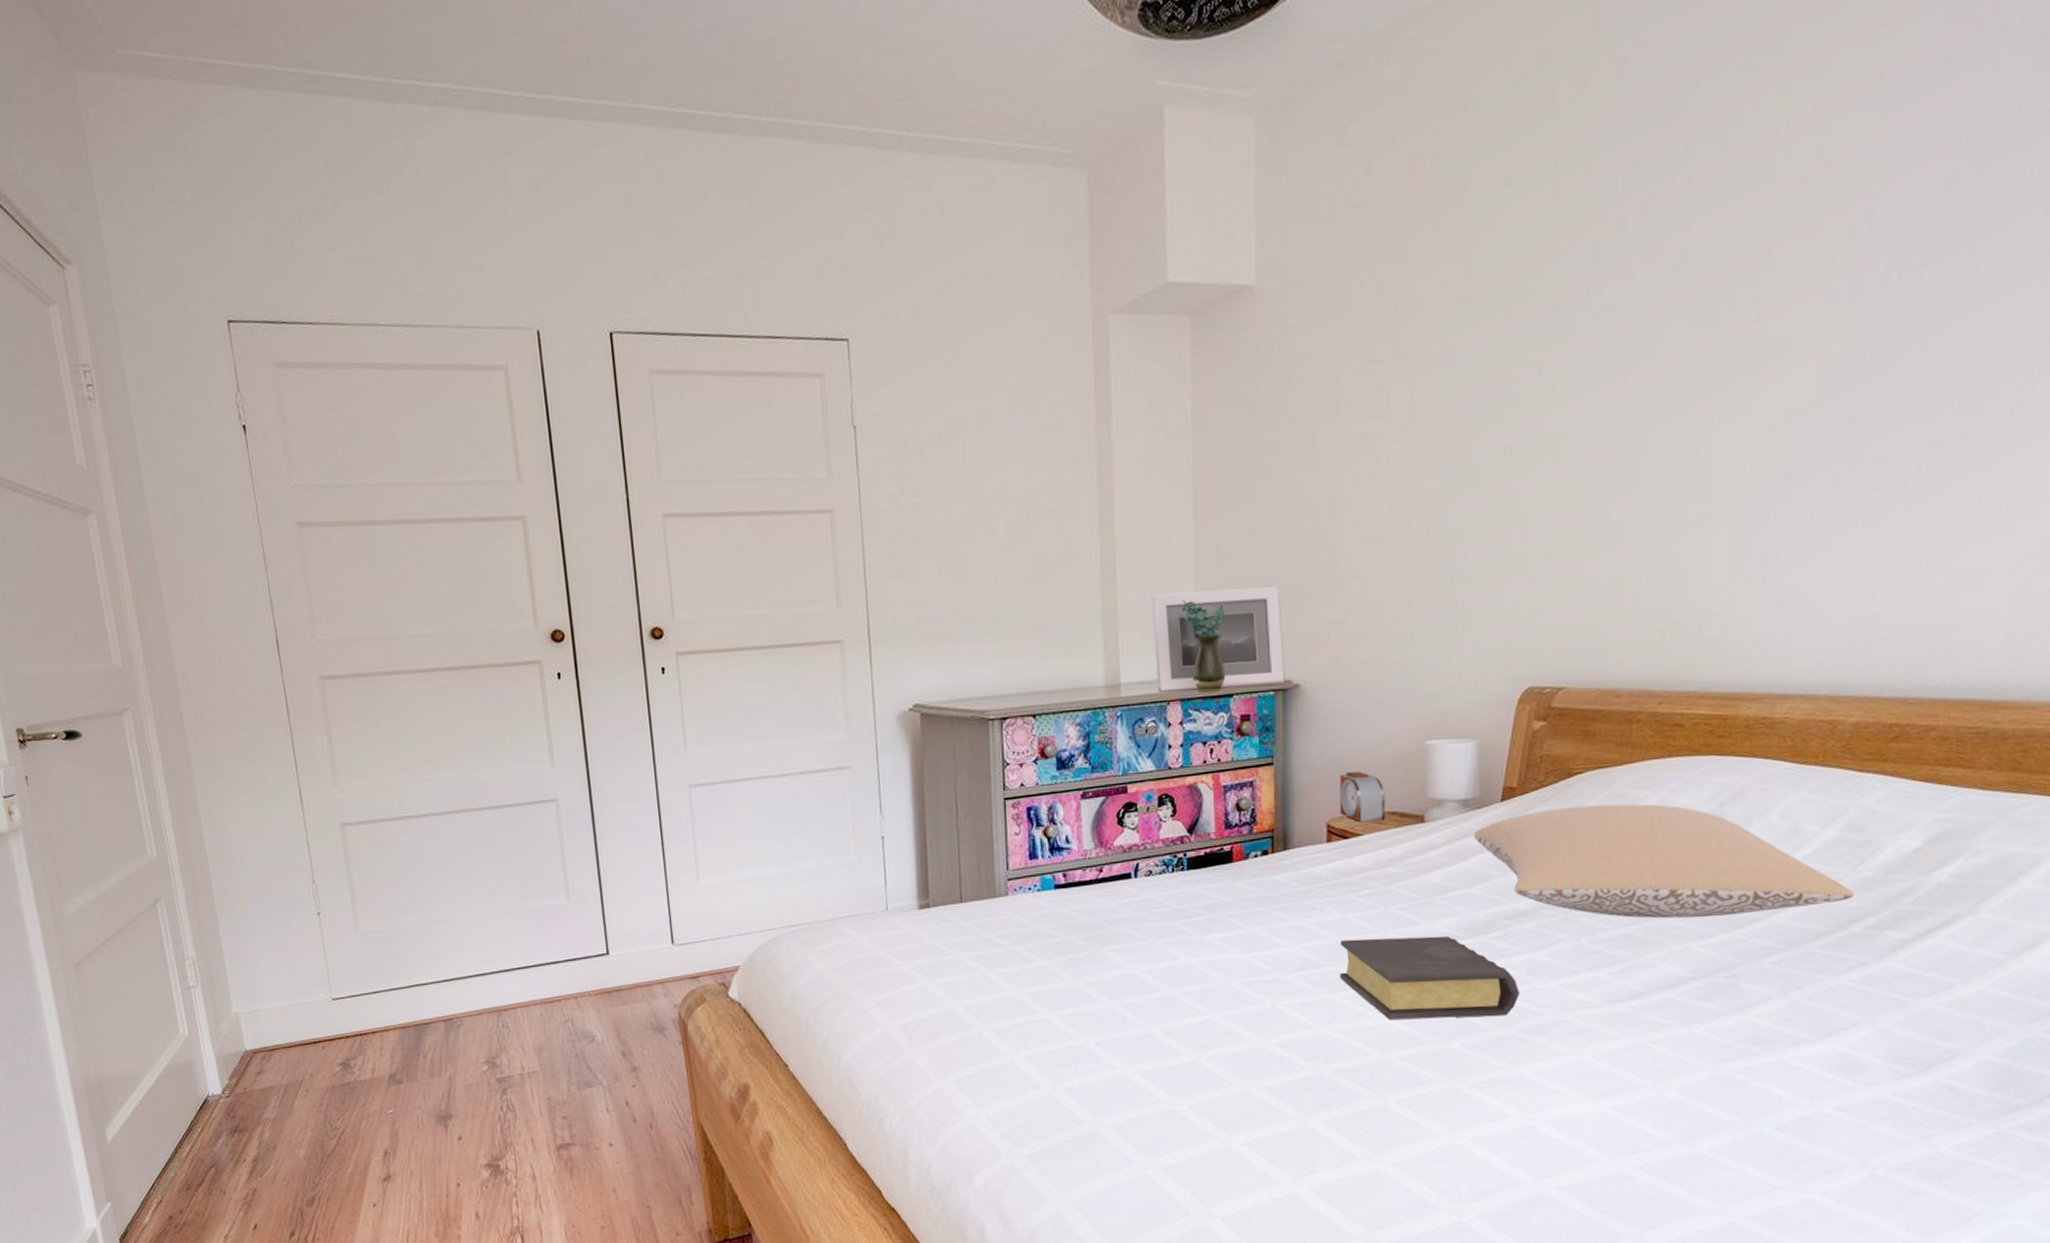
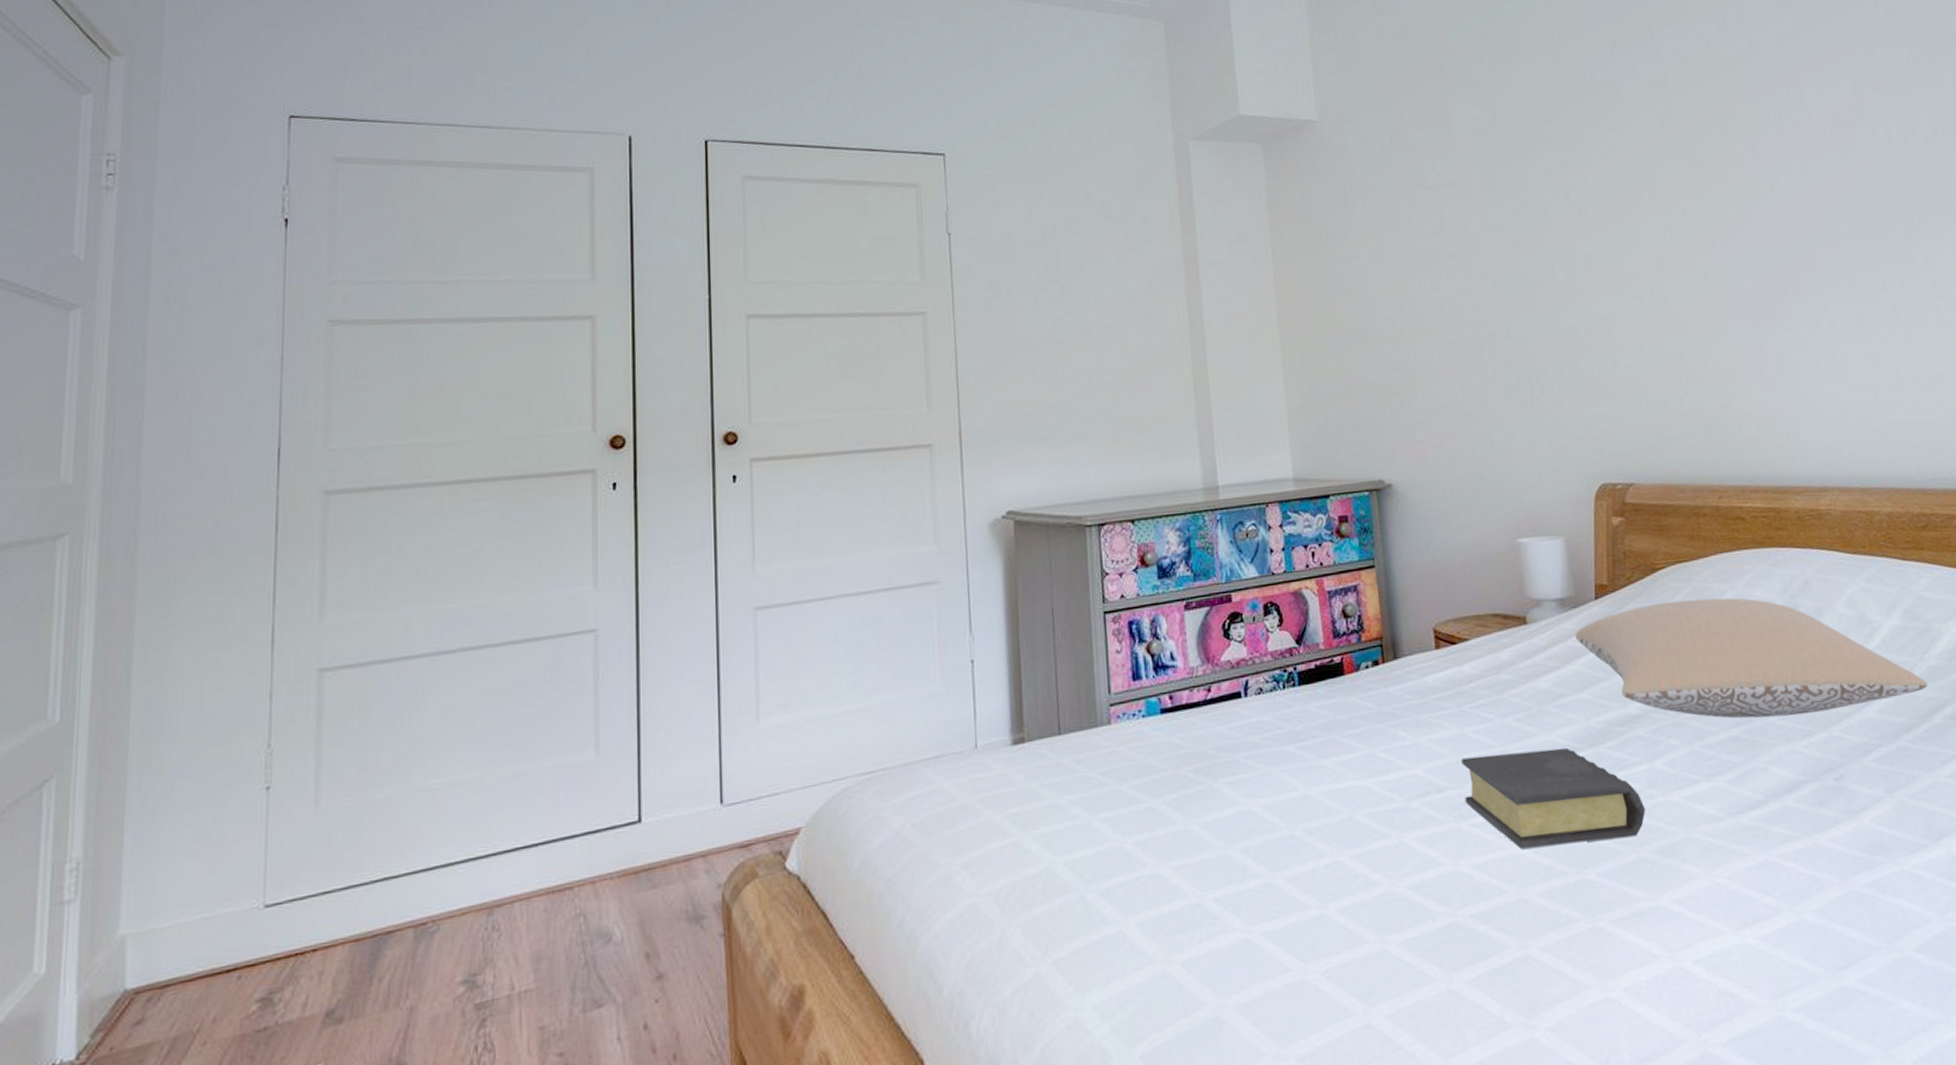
picture frame: present [1151,585,1285,693] -> none [1243,387,1378,495]
vase: present [1182,600,1226,694] -> none [1273,401,1321,495]
alarm clock: present [1340,771,1386,823] -> none [1440,572,1489,627]

